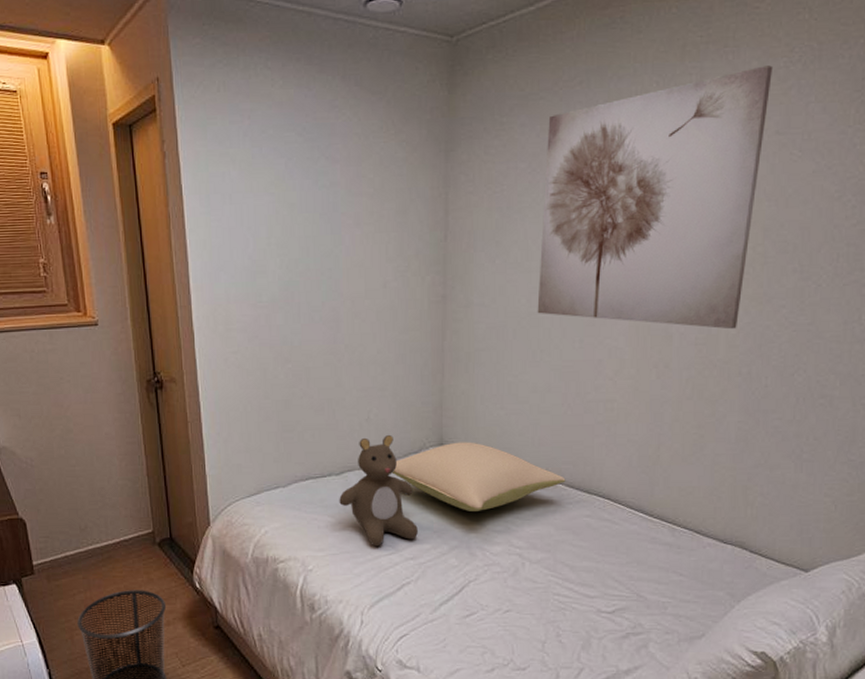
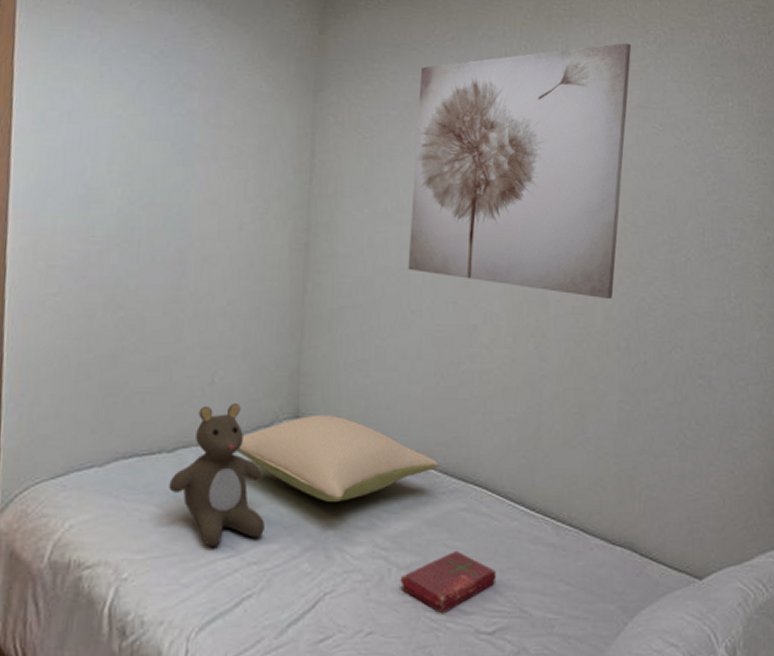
book: none [532,548,617,598] -> present [400,550,496,614]

